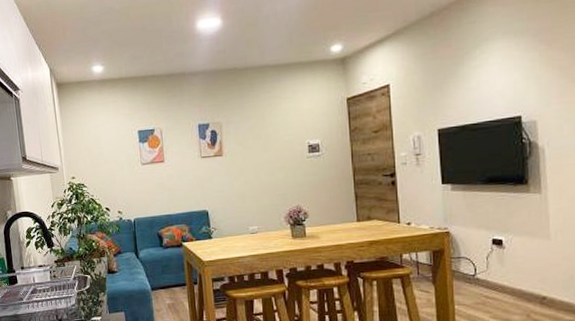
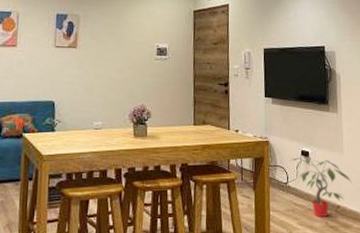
potted plant: none [478,247,563,310] -> present [290,157,352,218]

